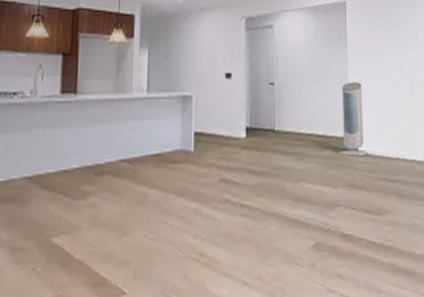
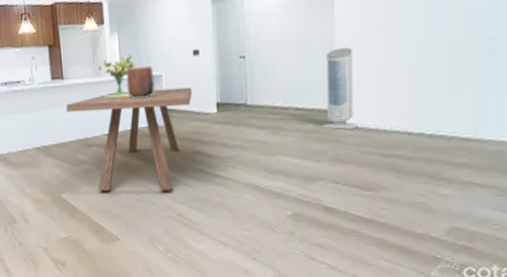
dining table: none [74,110,223,230] -> present [65,87,193,191]
bouquet: none [117,71,166,118] -> present [97,53,136,98]
ceramic pot: none [152,85,184,120] -> present [126,66,155,99]

